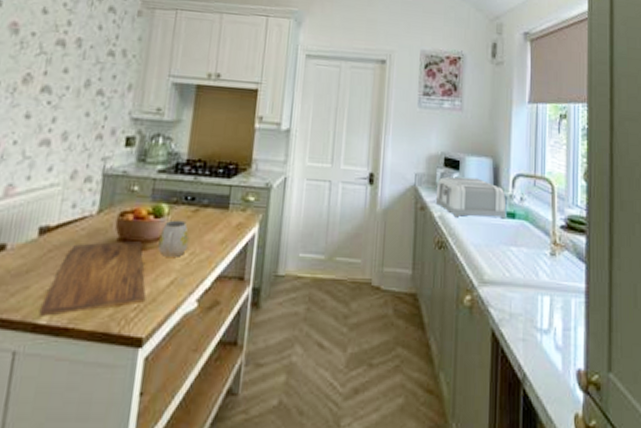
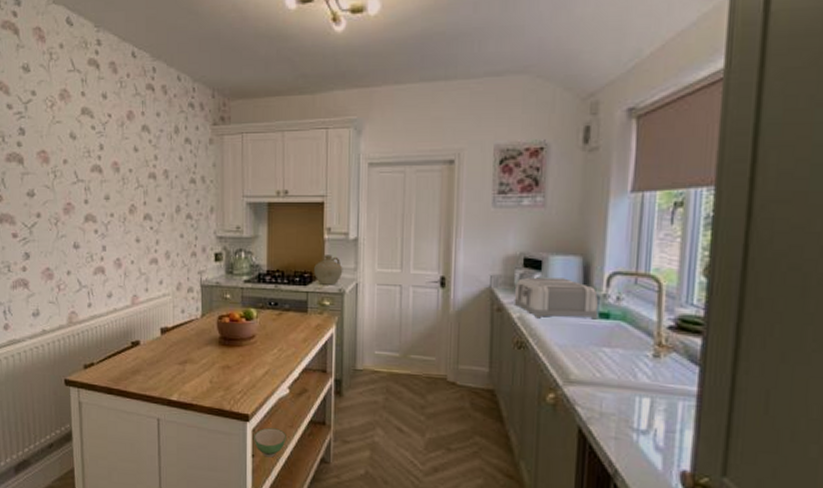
cutting board: present [38,240,147,316] -> none [170,338,248,395]
bowl: none [145,354,188,395] -> present [254,428,286,458]
mug: present [157,219,190,257] -> none [251,322,277,353]
ceramic jug: none [240,145,273,179] -> present [314,255,343,285]

